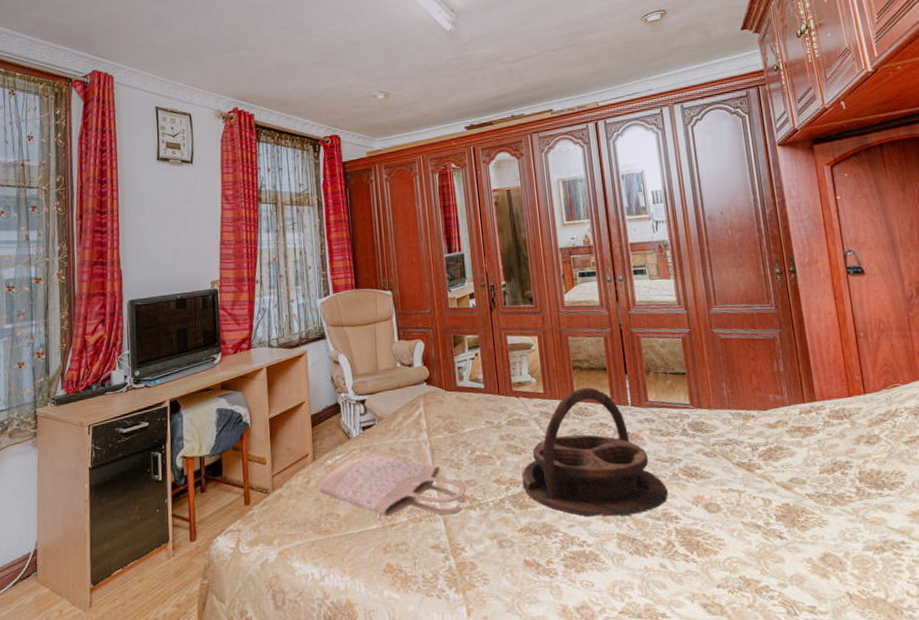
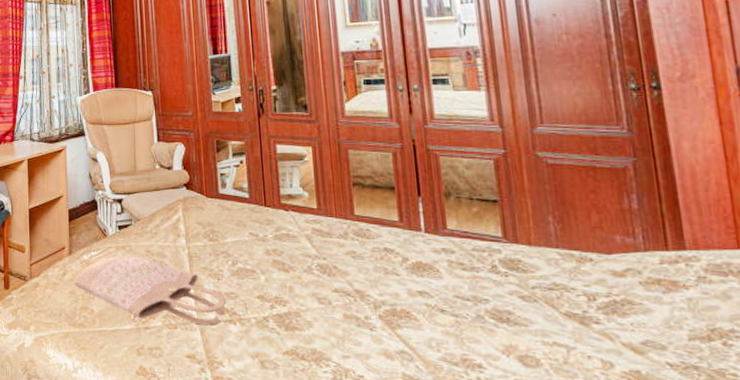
serving tray: present [521,387,668,517] -> none [289,207,469,355]

